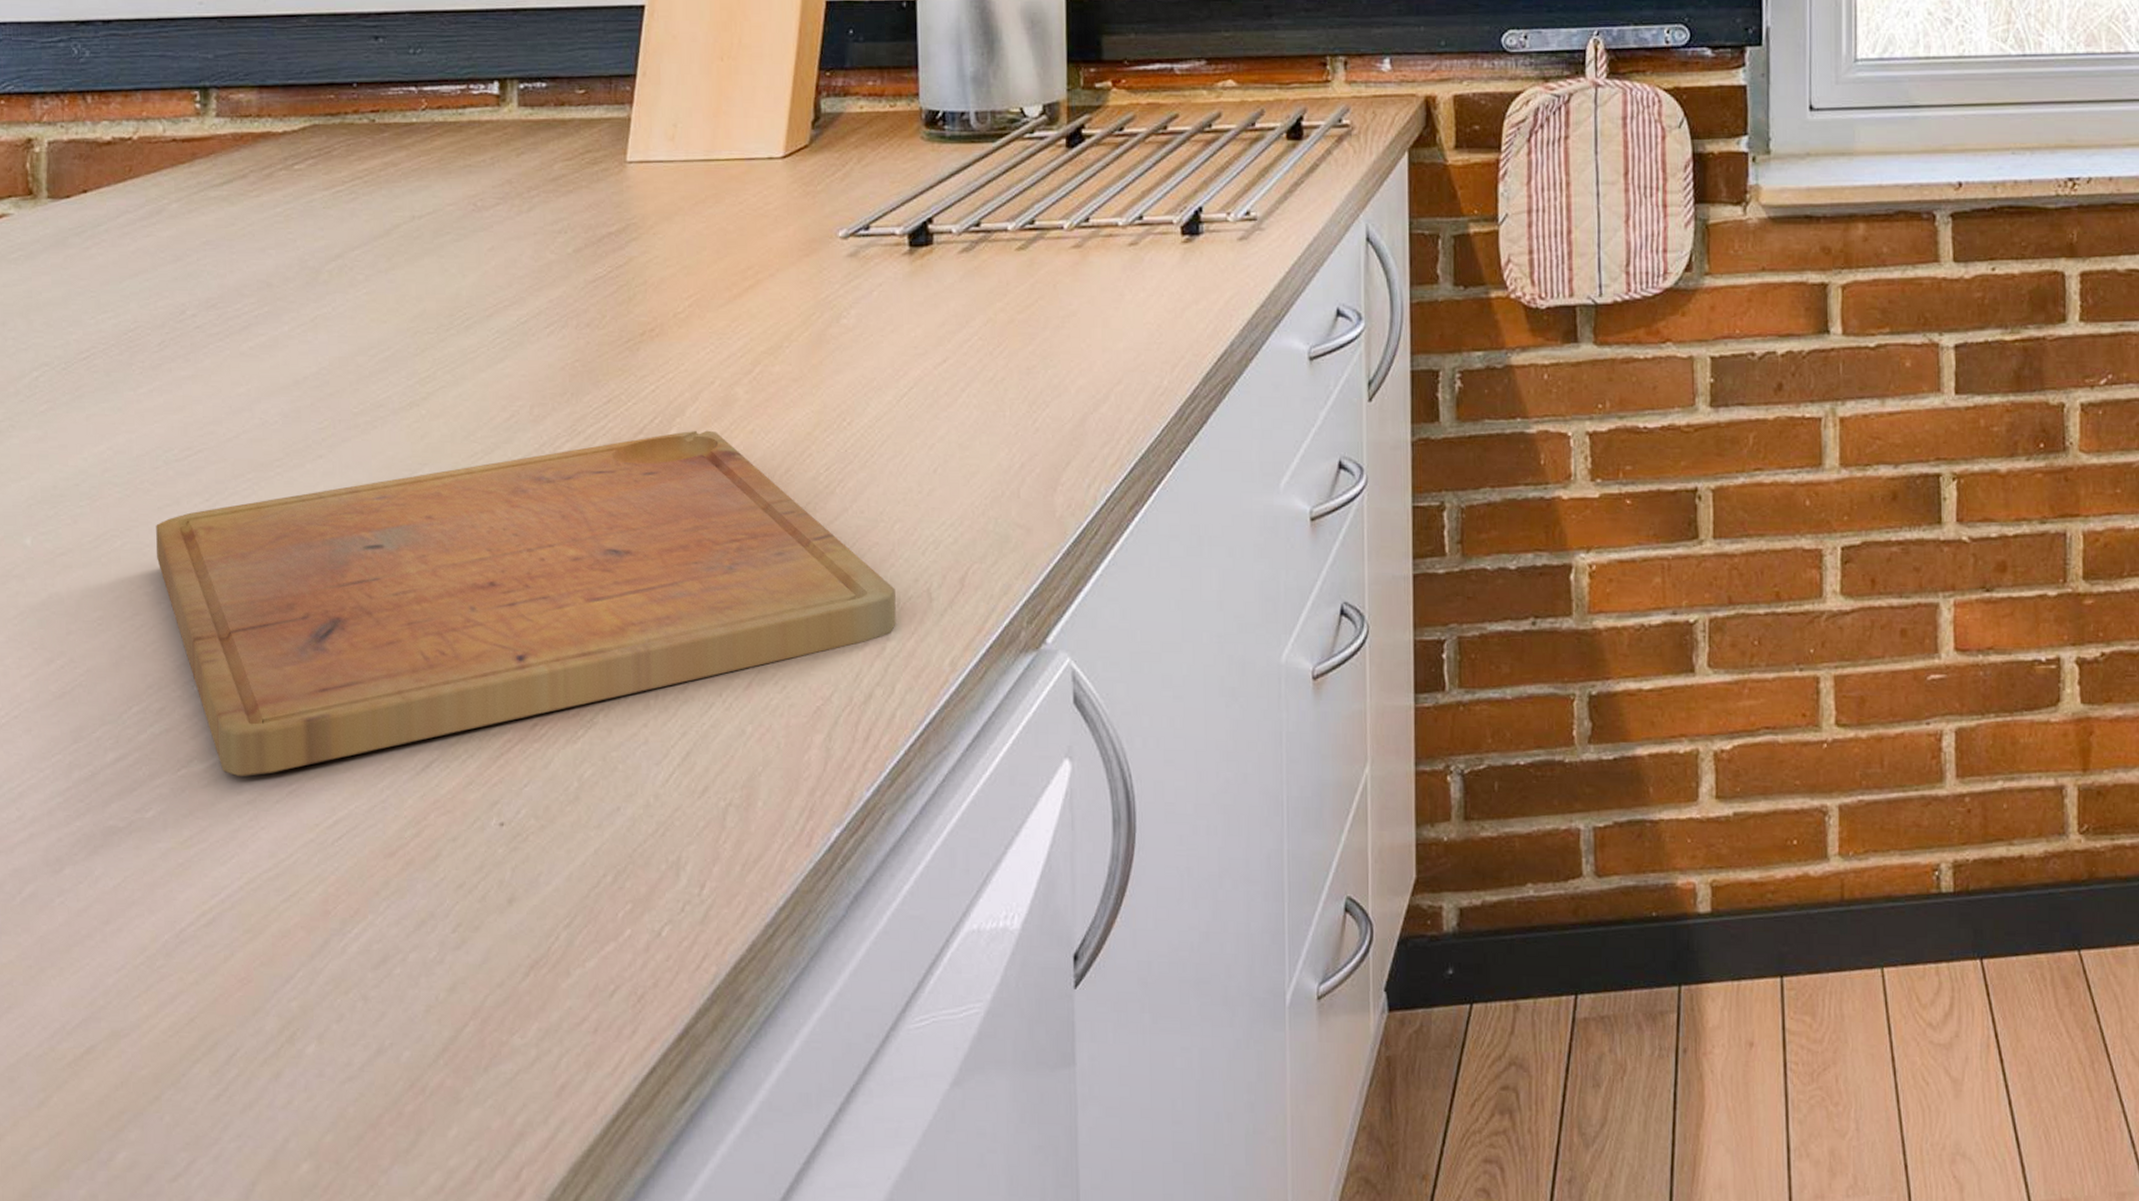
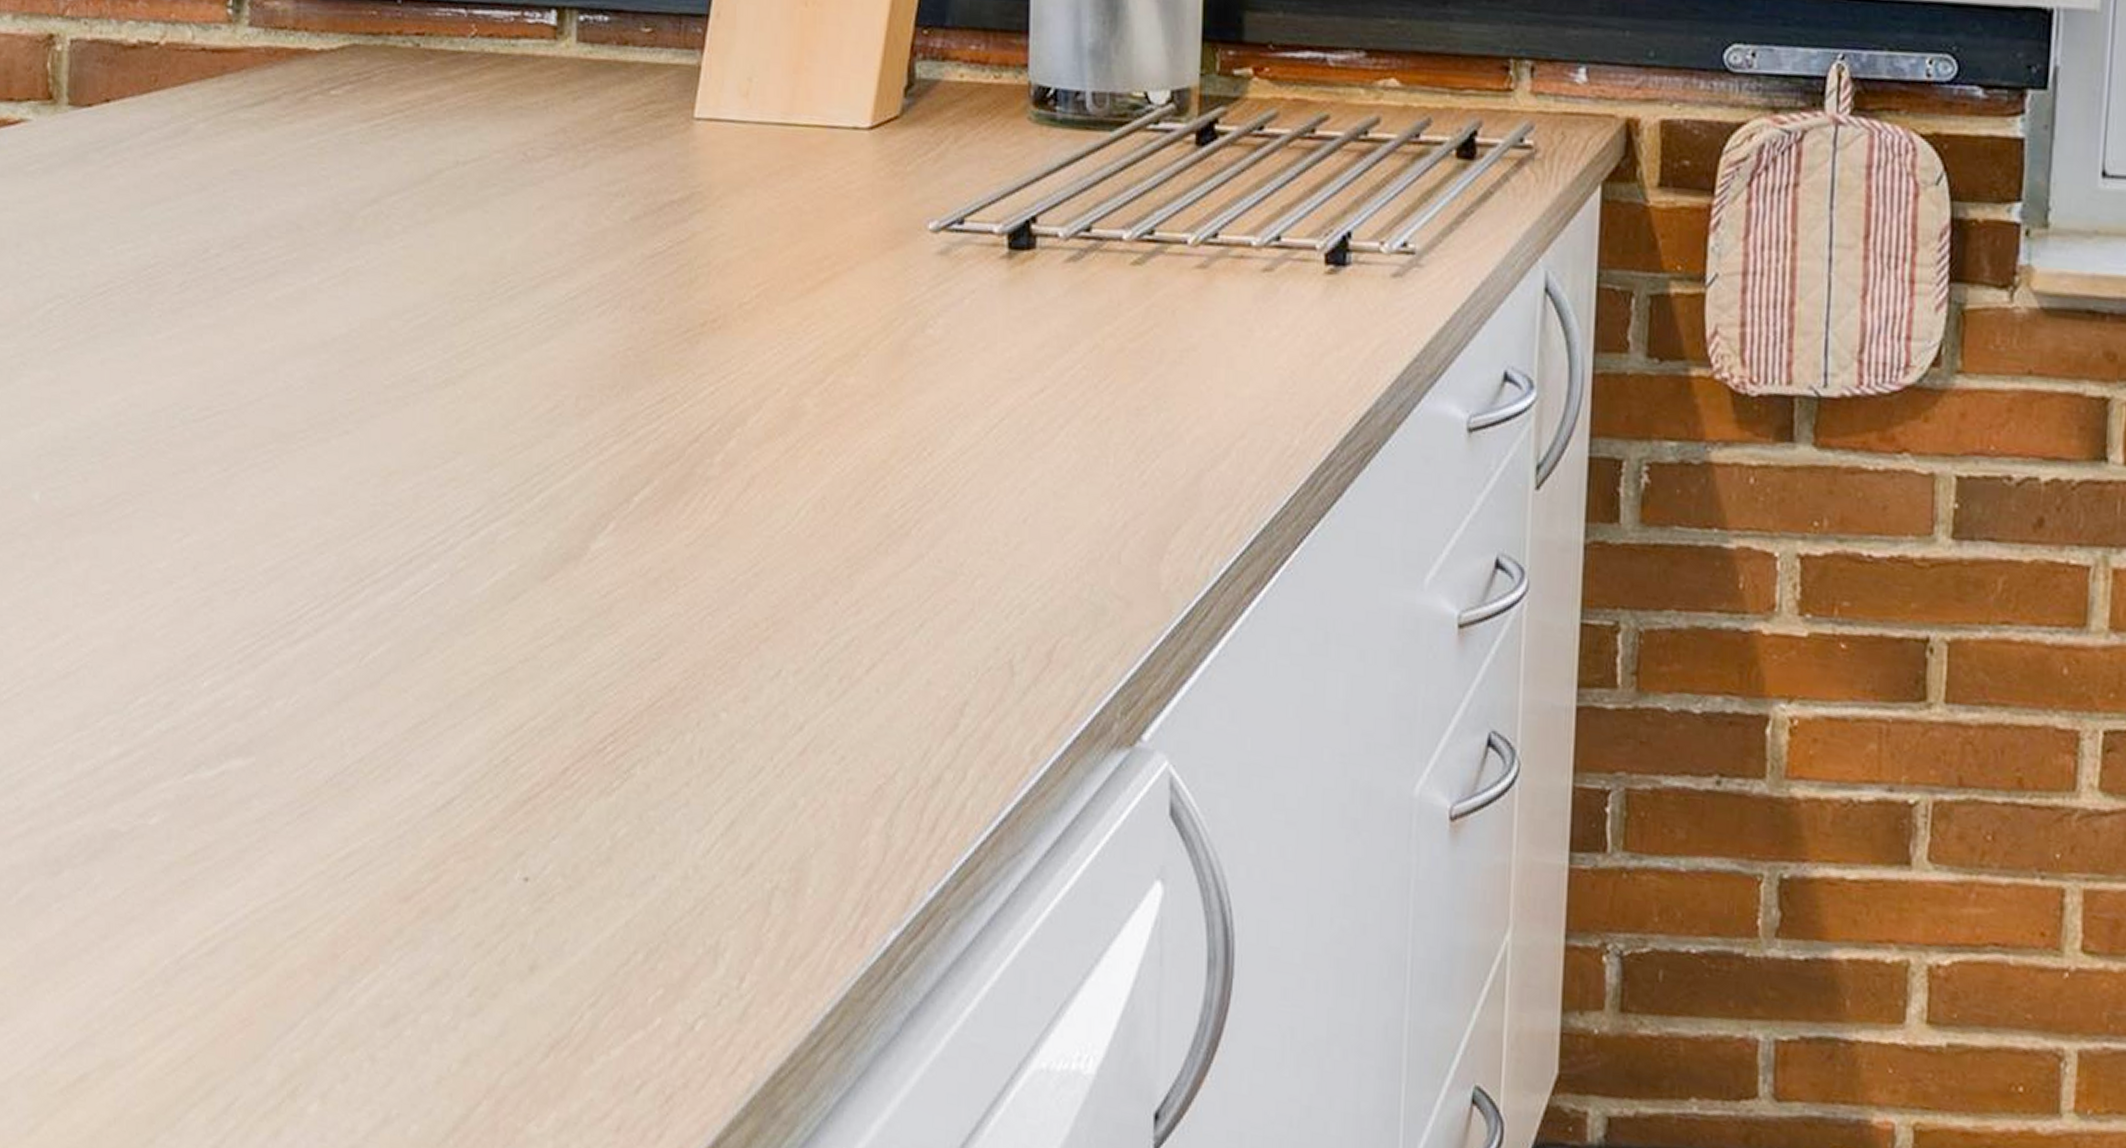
cutting board: present [156,430,896,777] -> none [170,444,973,791]

